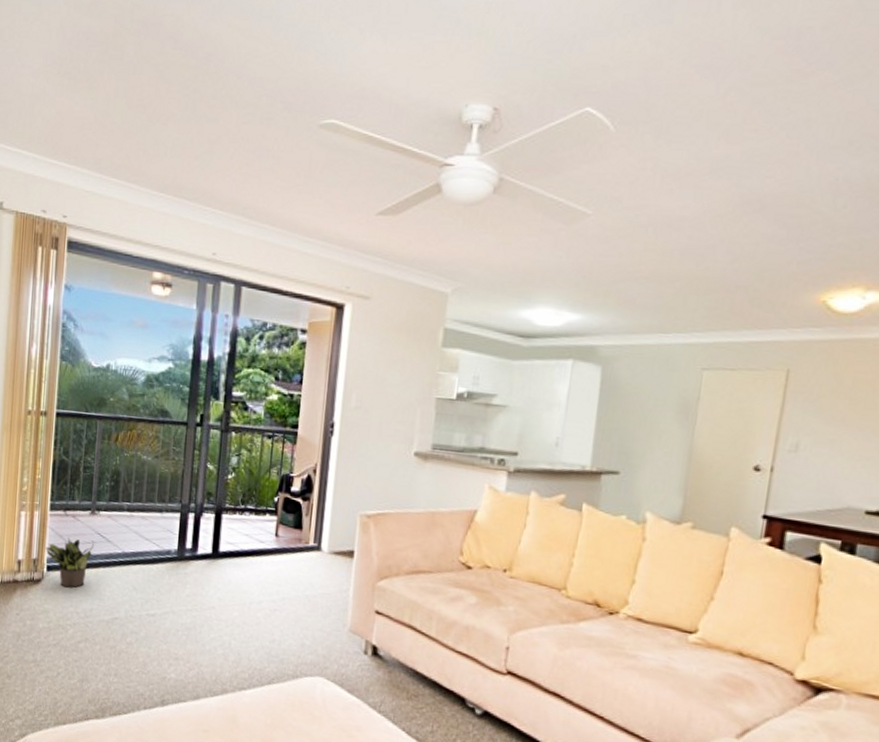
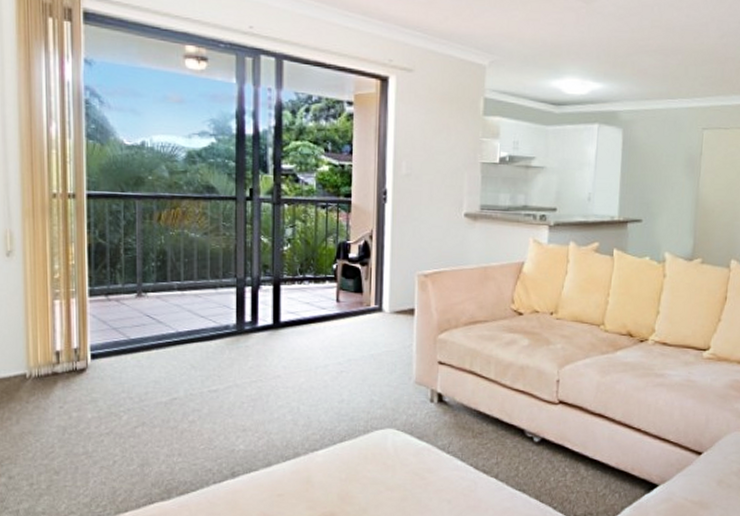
potted plant: present [45,537,94,589] -> none [87,322,143,374]

